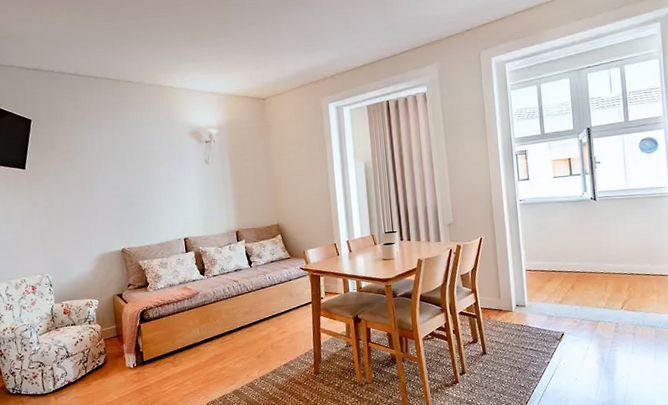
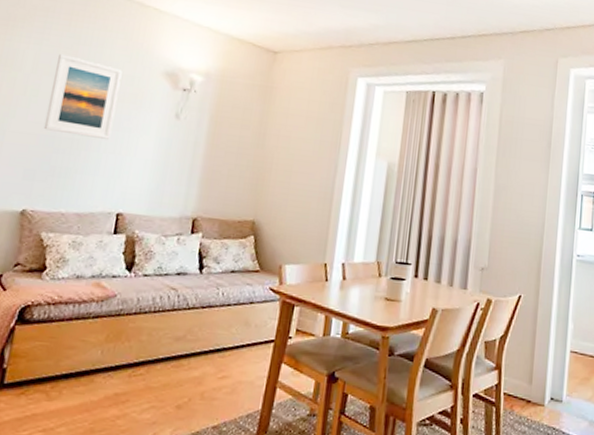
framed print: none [115,135,165,192] -> present [43,54,123,139]

